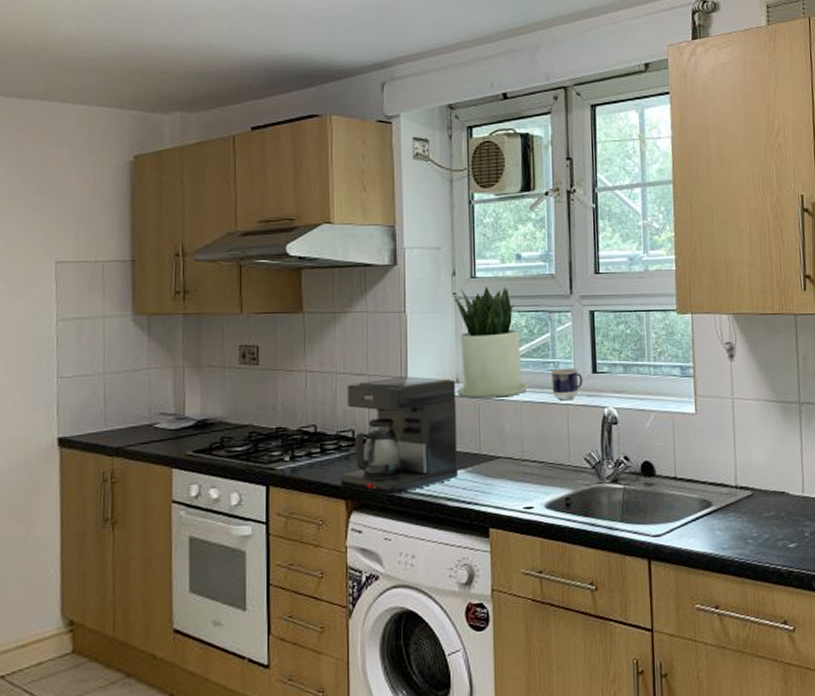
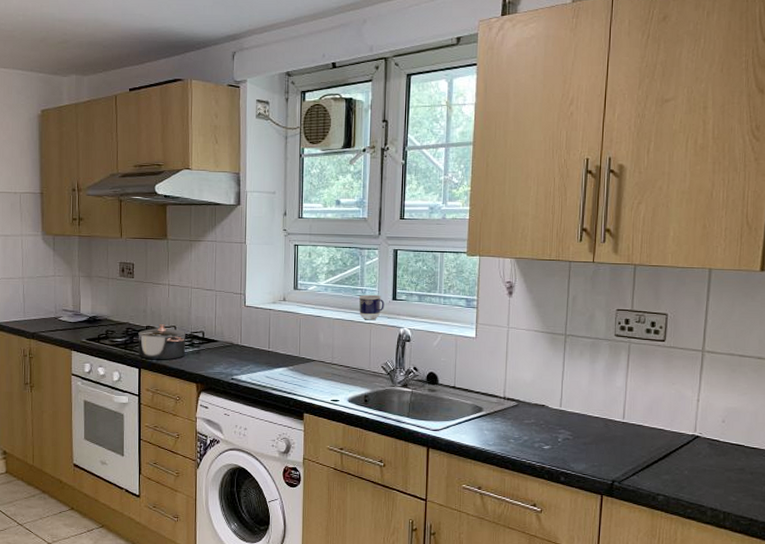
cooking pot: none [265,422,331,473] -> present [138,323,186,360]
coffee maker: present [341,376,459,495] -> none [193,293,283,382]
planter: present [453,286,529,400] -> none [283,226,341,315]

